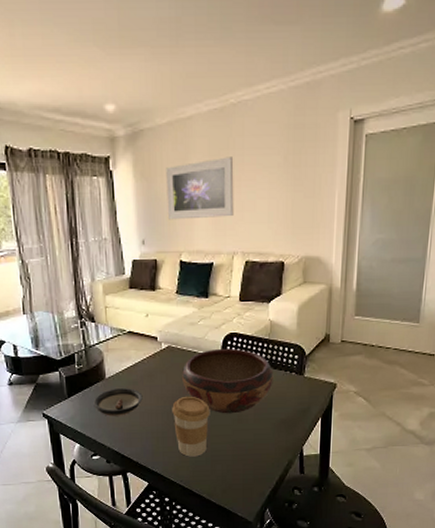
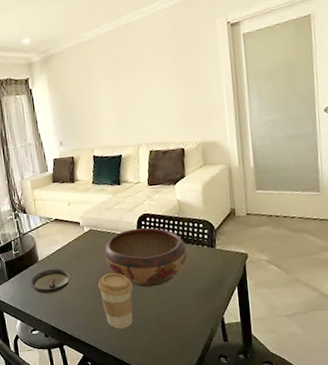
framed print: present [166,157,234,220] -> none [75,66,135,123]

